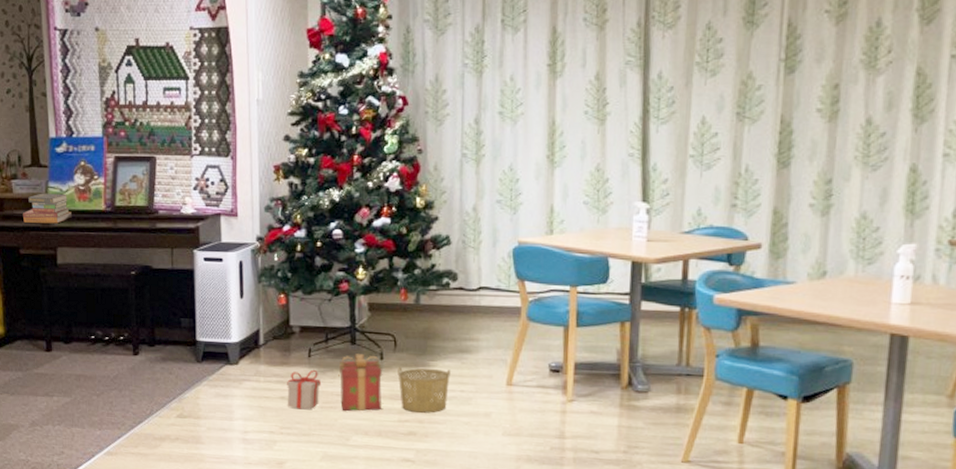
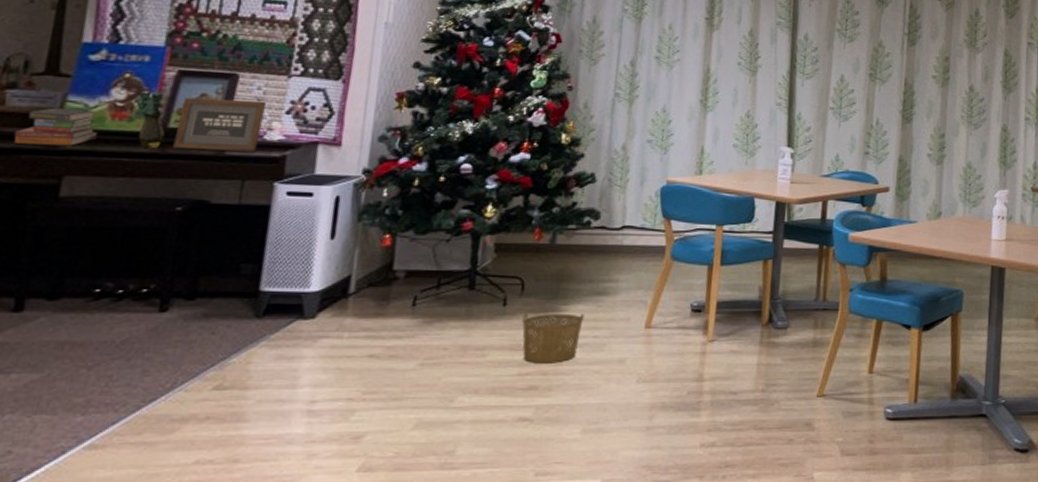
vase: none [89,174,115,224] -> present [133,88,166,149]
picture frame: none [121,179,178,225] -> present [172,97,266,152]
gift box: present [287,369,322,410] -> none [375,320,426,369]
gift box: present [338,354,383,411] -> none [447,300,505,367]

